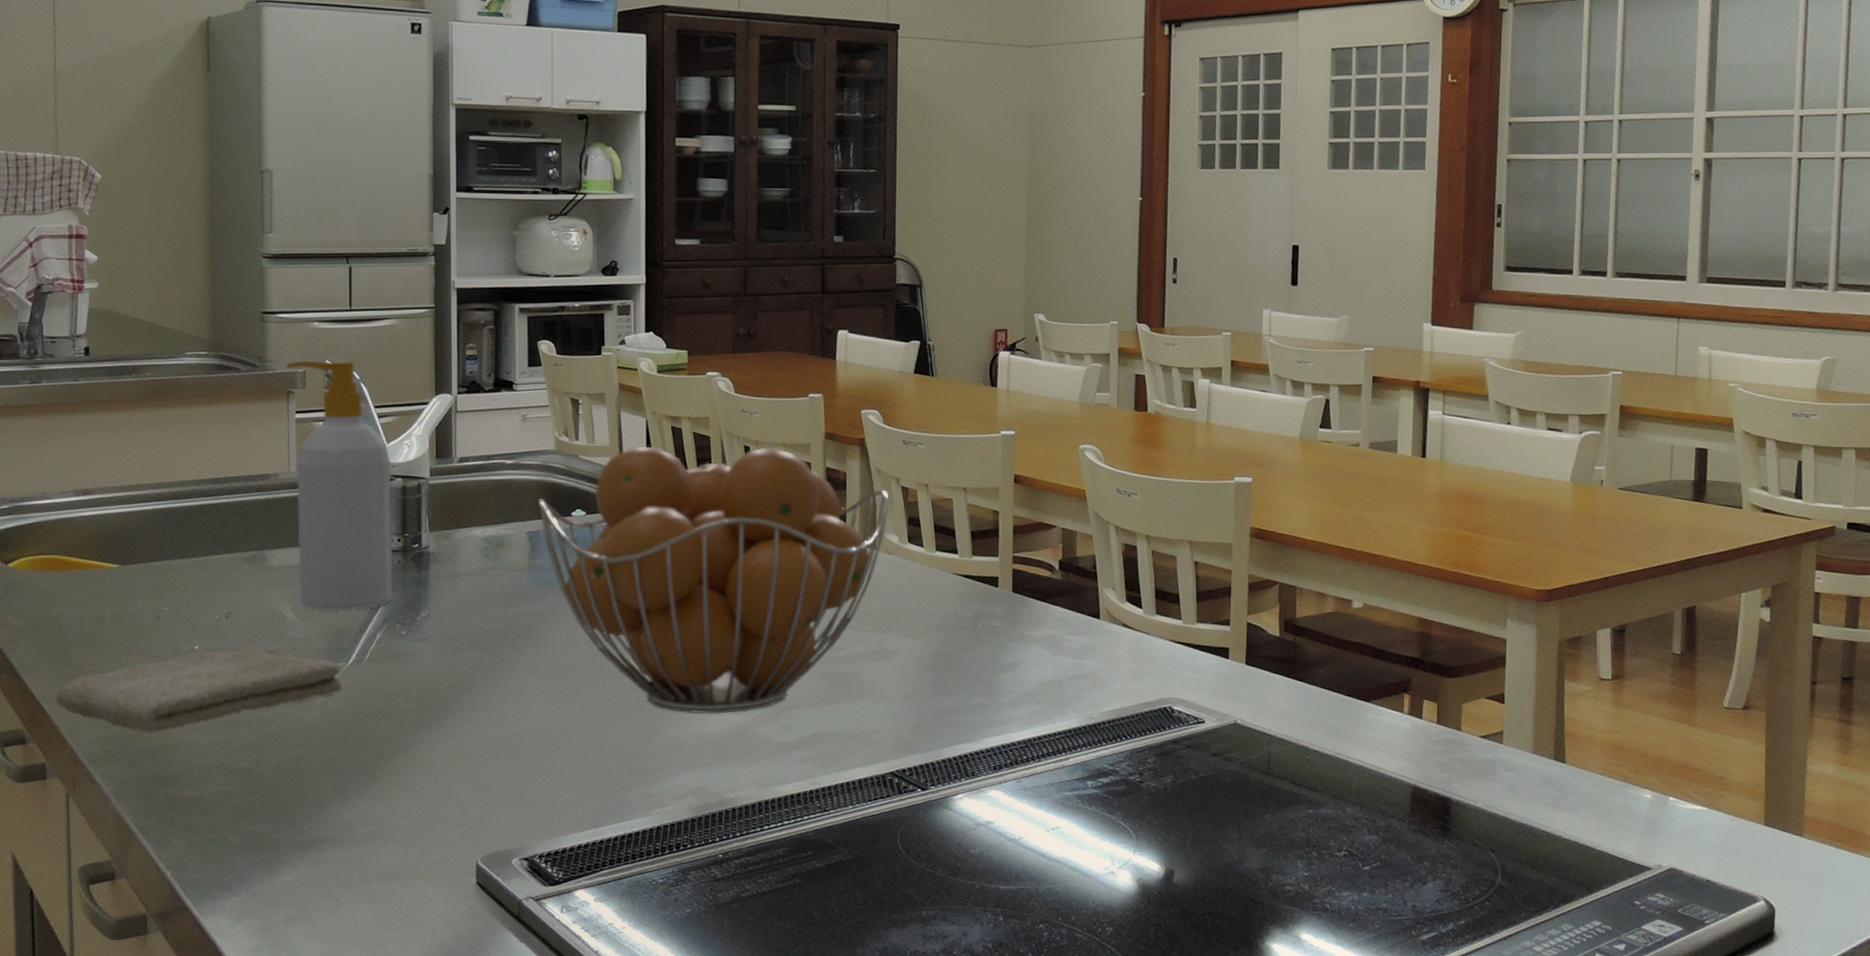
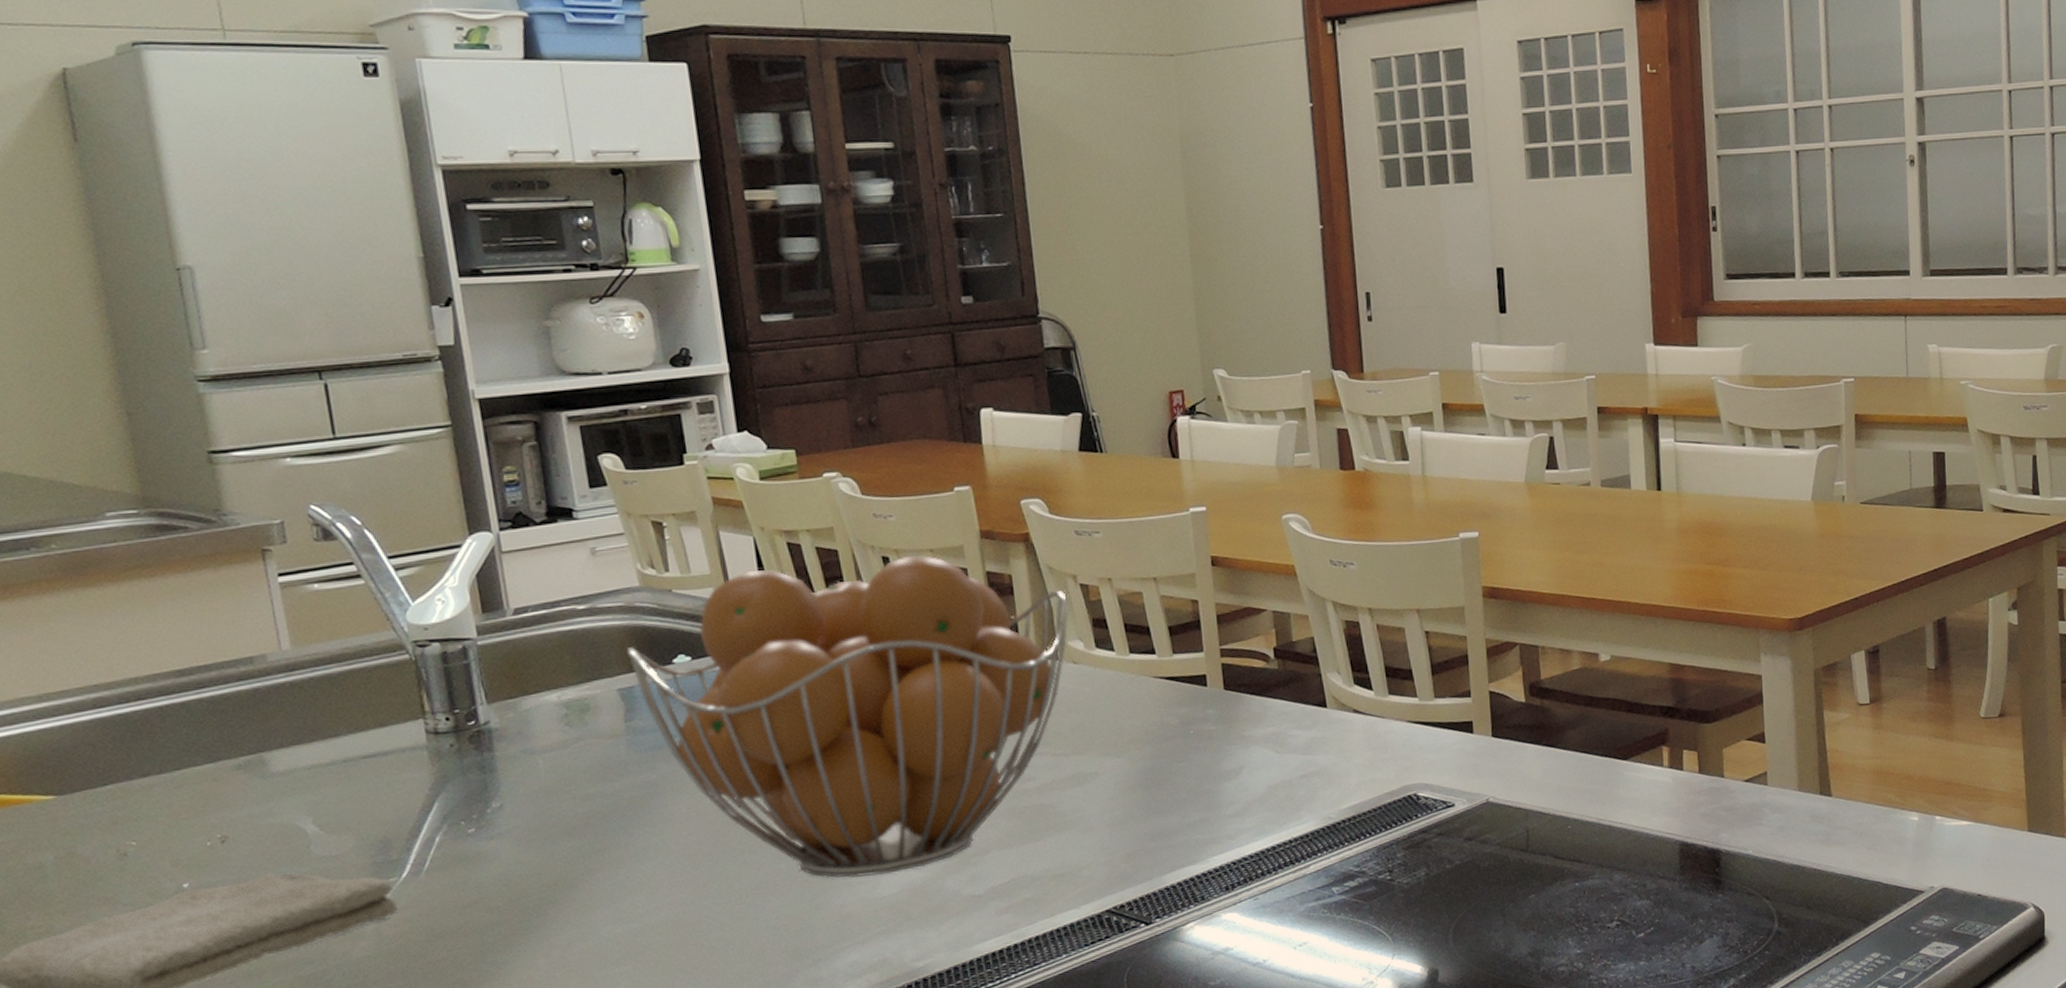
soap bottle: present [286,360,394,611] -> none [255,502,450,819]

